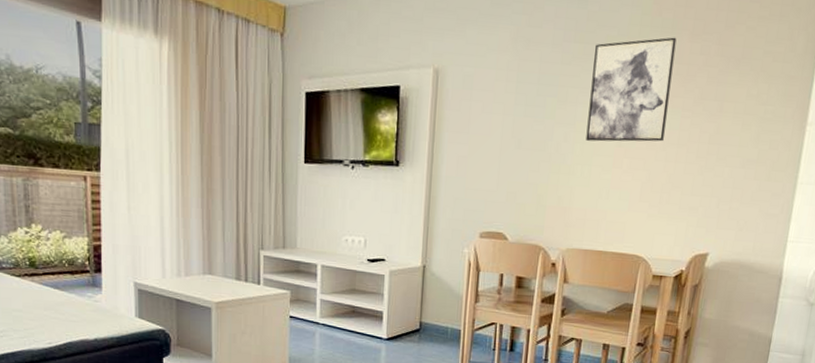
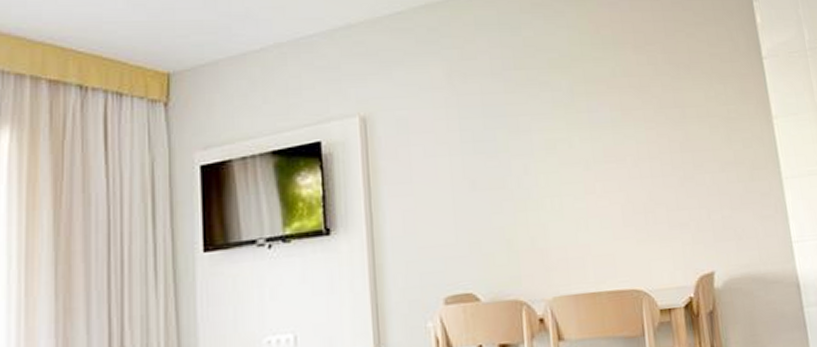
wall art: present [586,37,677,142] -> none [538,52,634,169]

